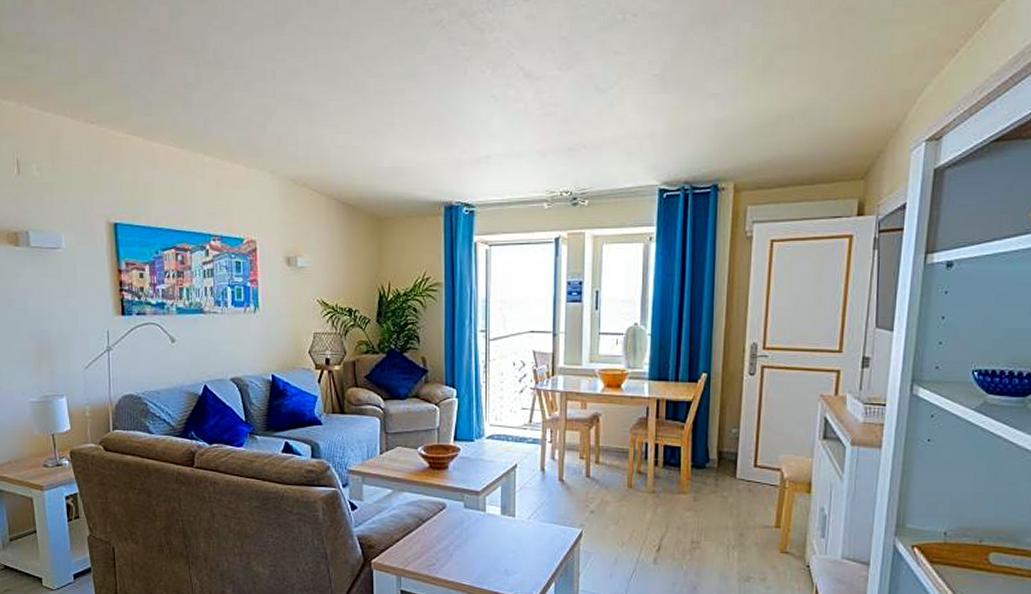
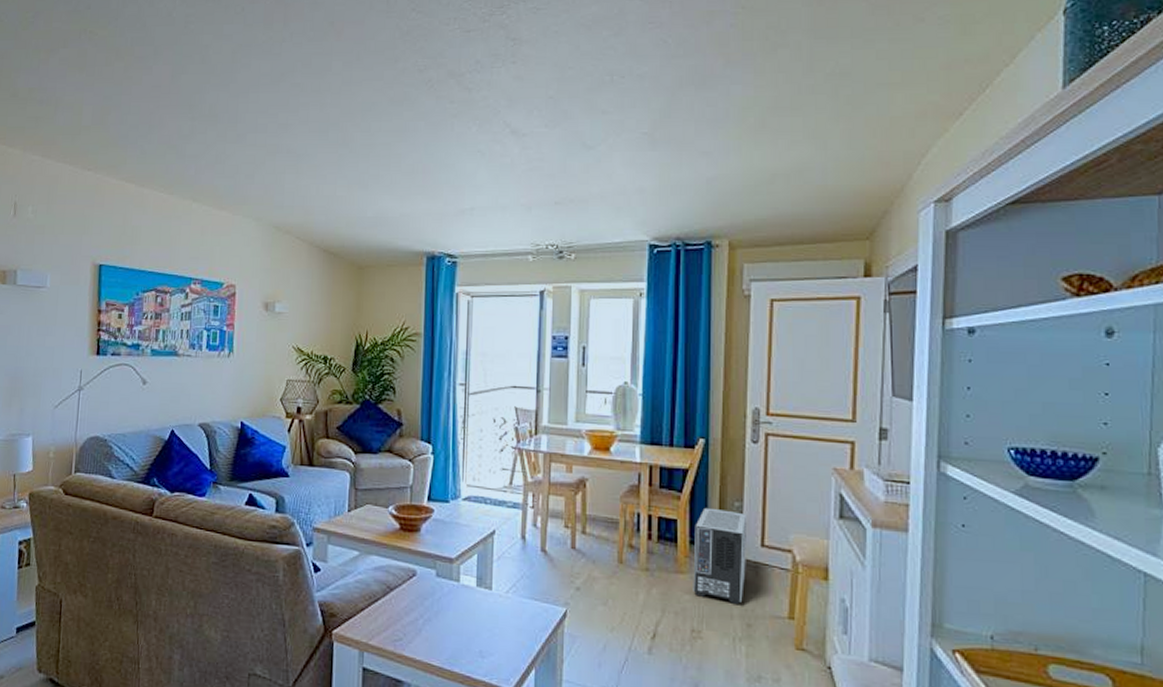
air purifier: none [693,435,743,518] -> present [693,507,748,605]

